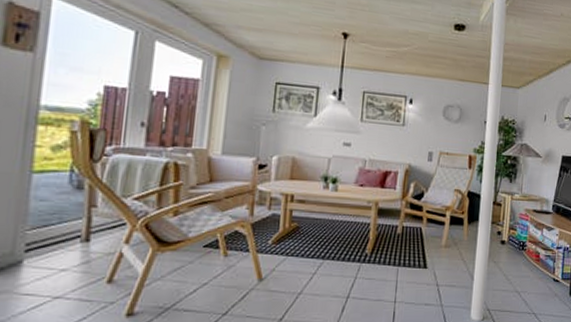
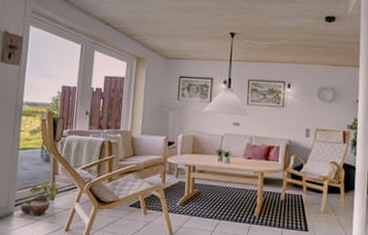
potted plant: none [35,212,103,264] -> present [21,178,62,216]

